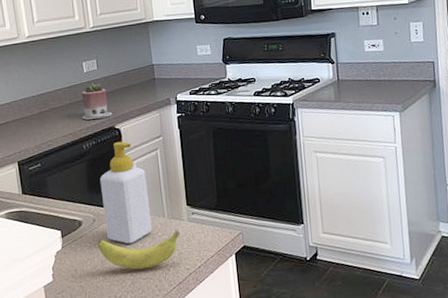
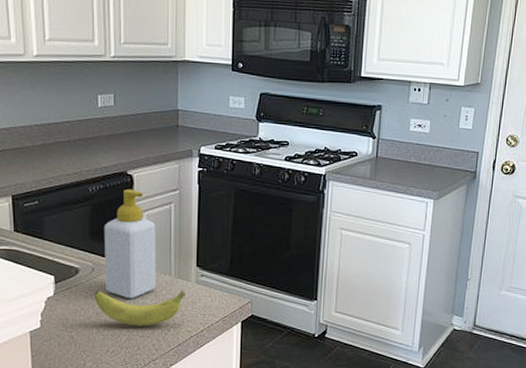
succulent planter: present [82,84,113,120] -> none [91,121,127,161]

